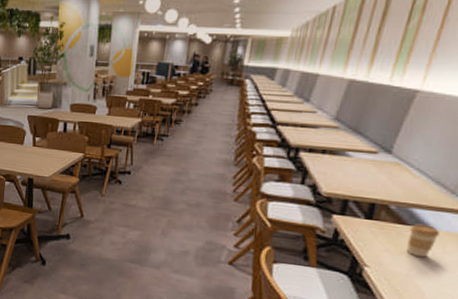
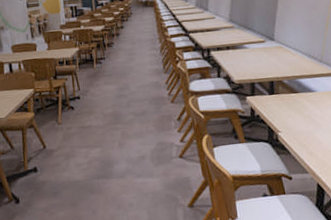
coffee cup: present [406,224,440,258] -> none [300,89,320,116]

